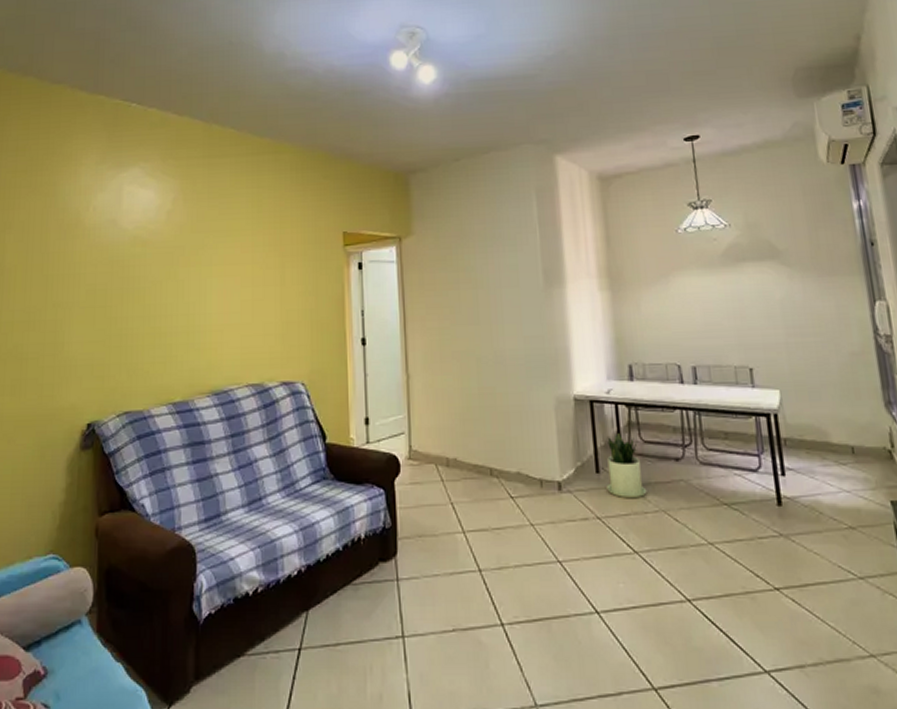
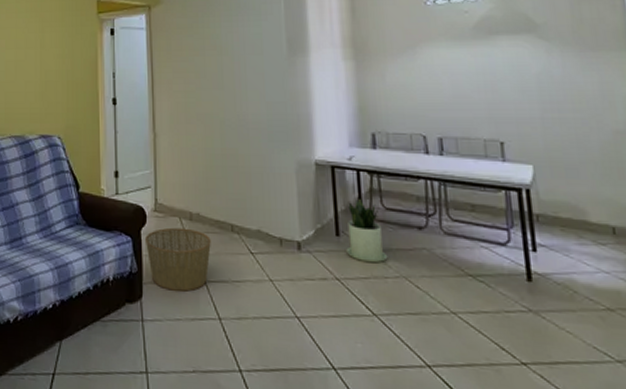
basket: none [399,475,469,544] -> present [145,227,211,292]

